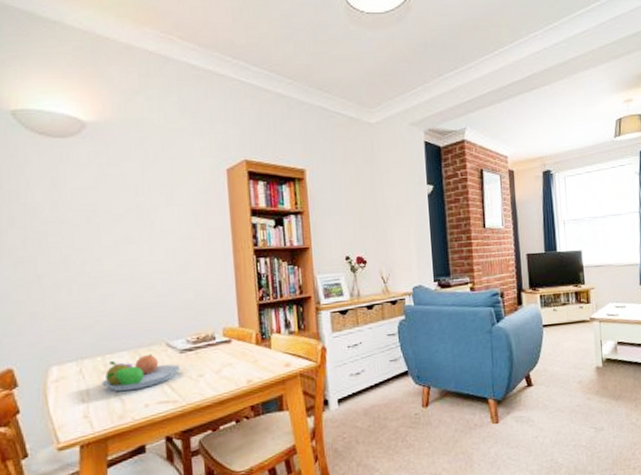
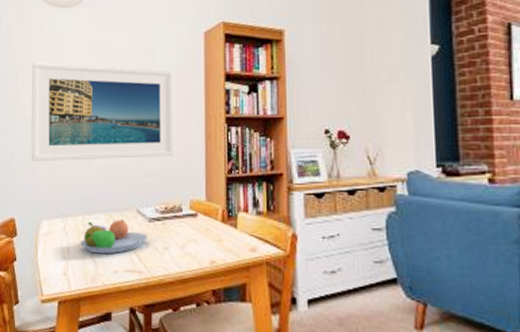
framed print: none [19,197,202,306] -> present [31,62,173,161]

